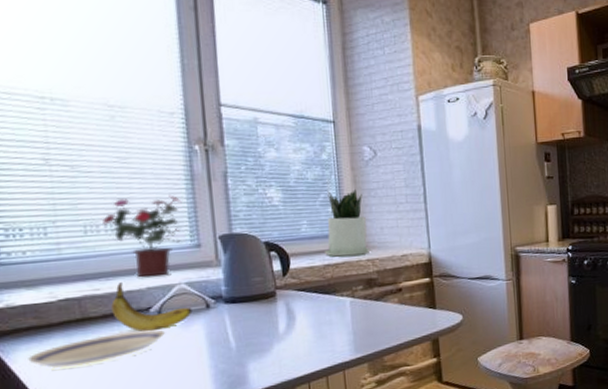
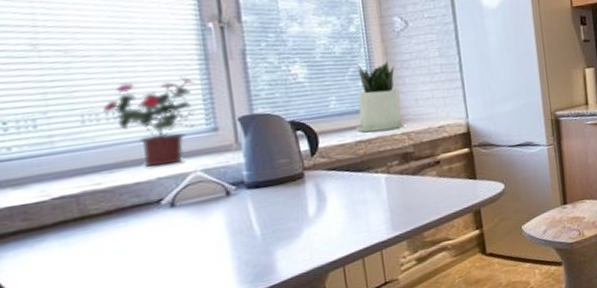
plate: present [28,329,165,369] -> none [16,222,179,276]
fruit: present [111,282,193,332] -> none [115,174,211,226]

